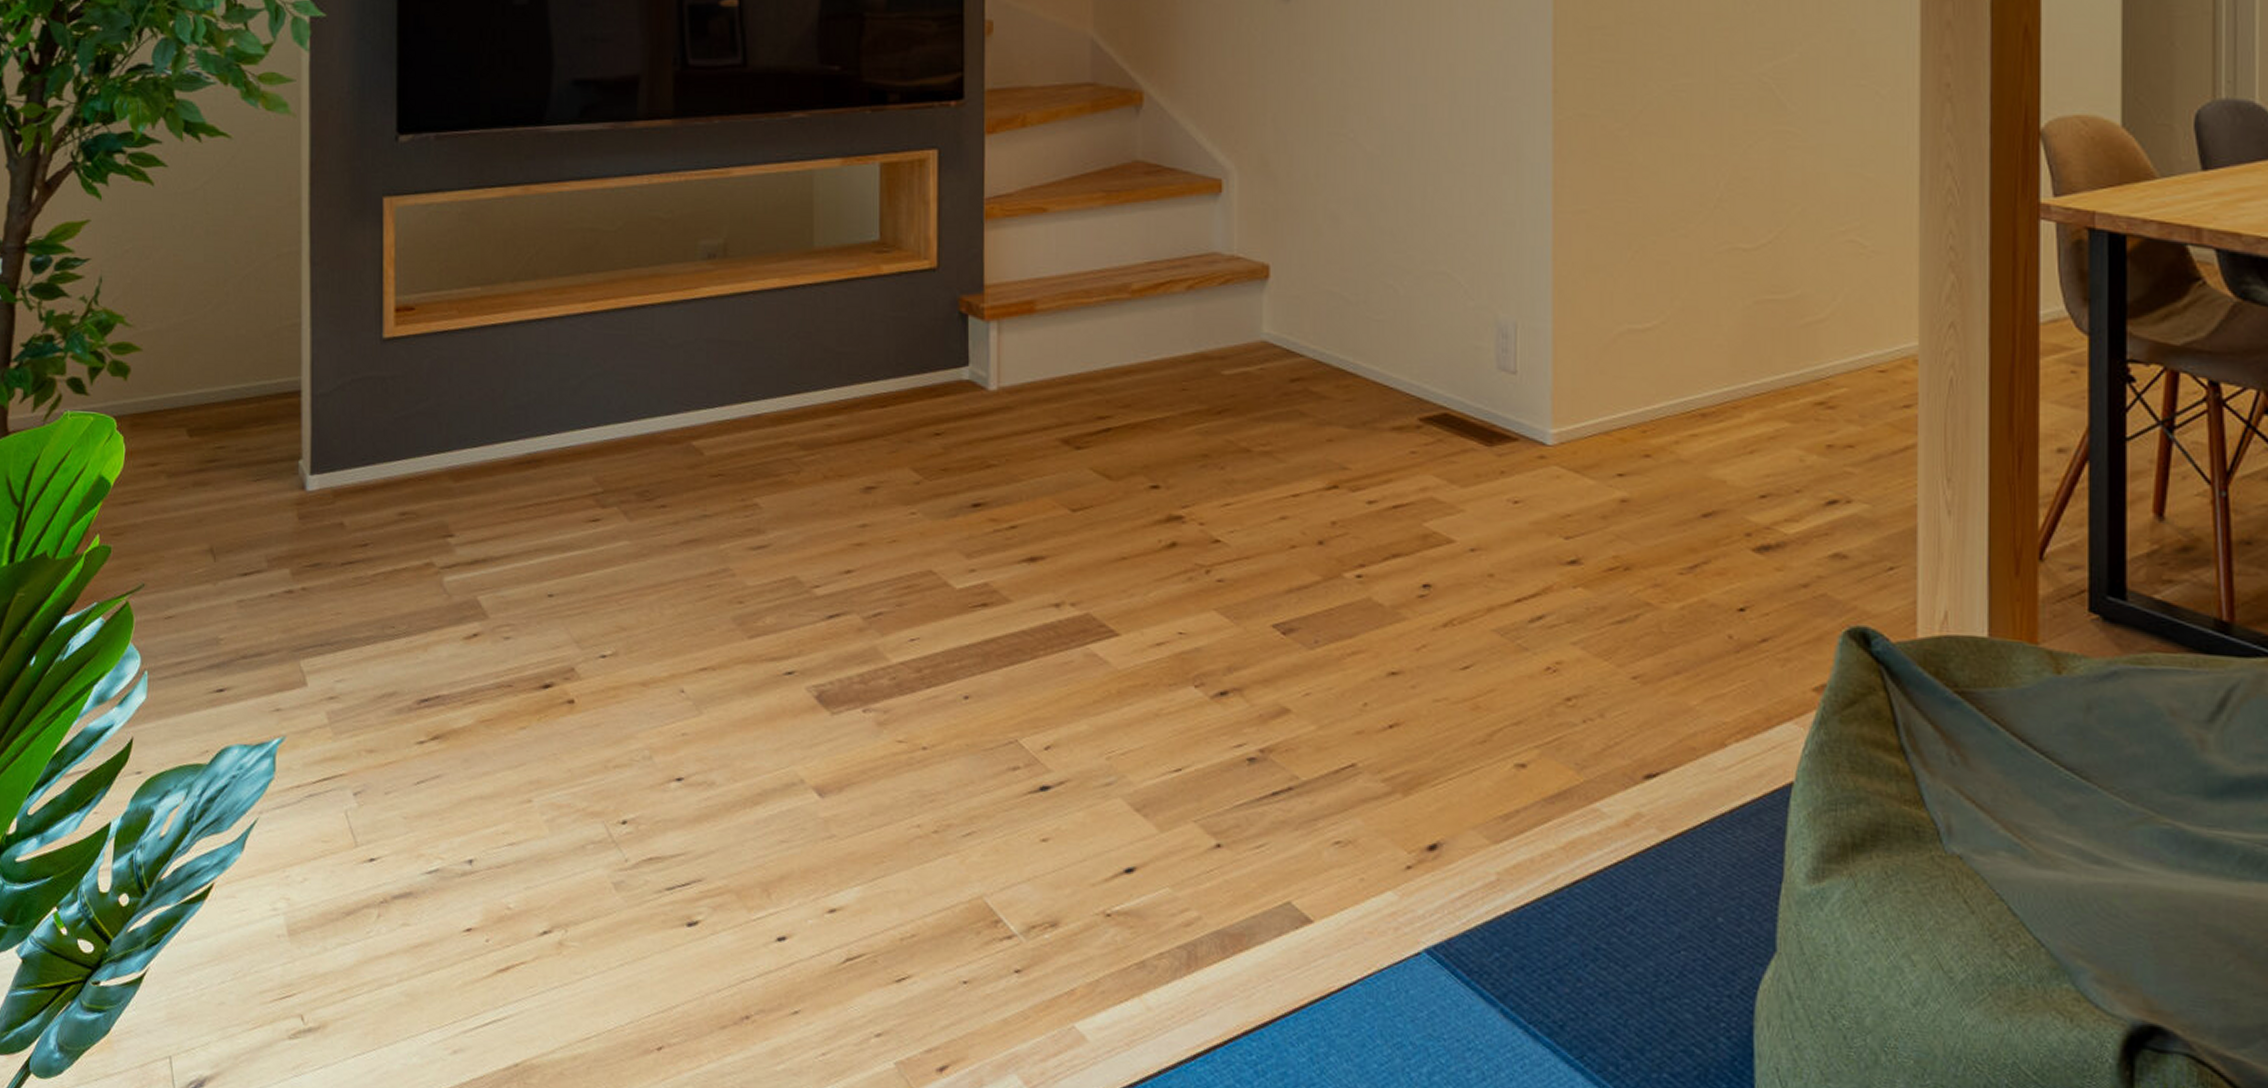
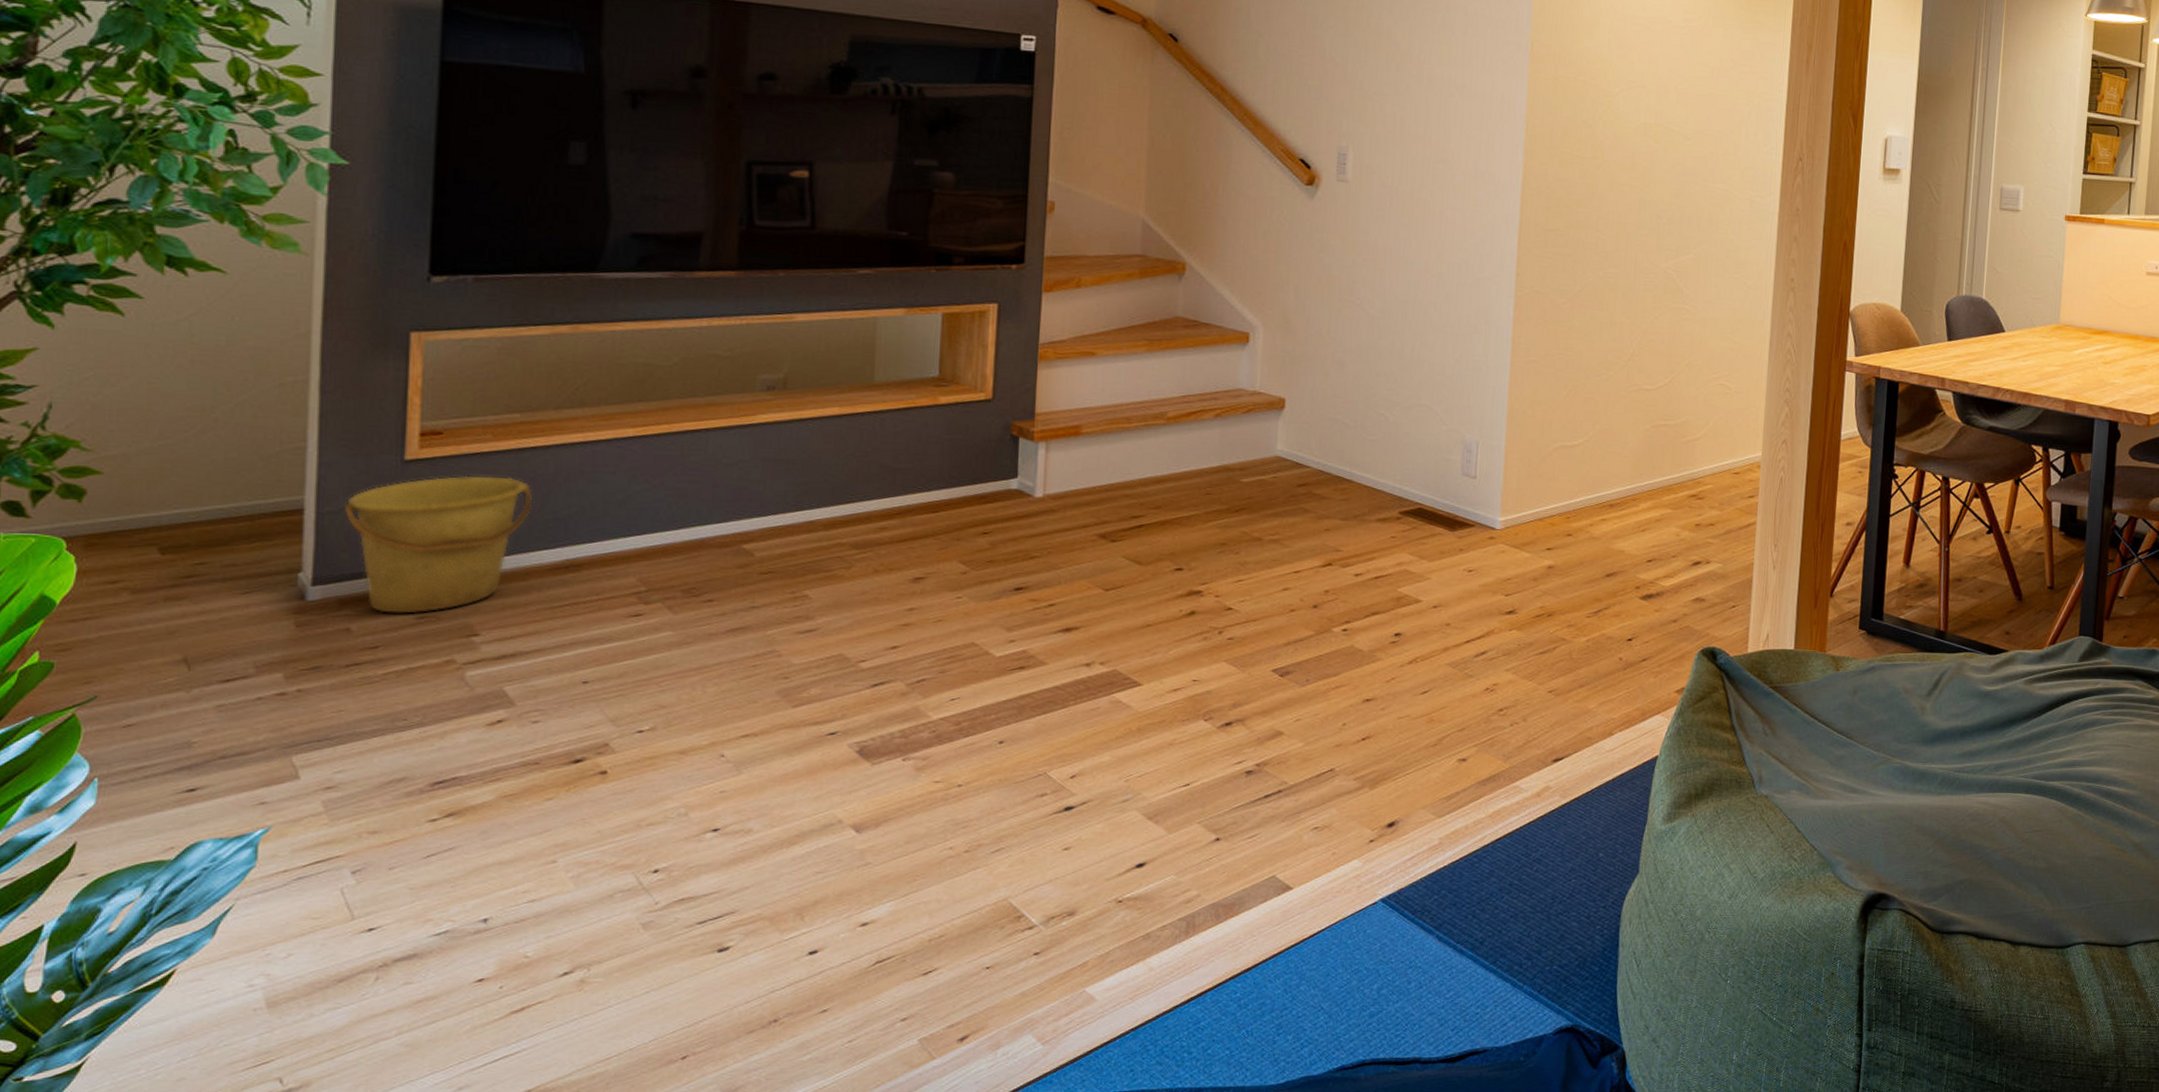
bucket: none [334,356,496,510] -> present [343,475,533,614]

